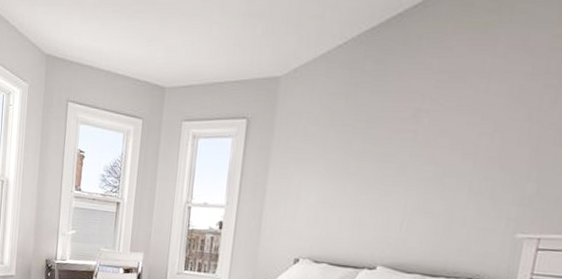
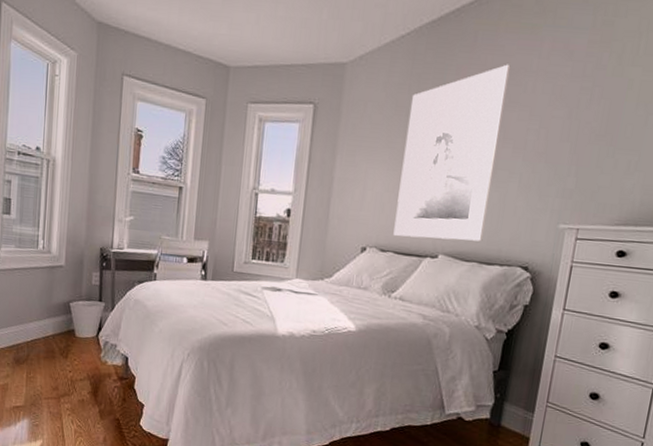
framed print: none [328,66,460,253] -> present [393,64,511,242]

